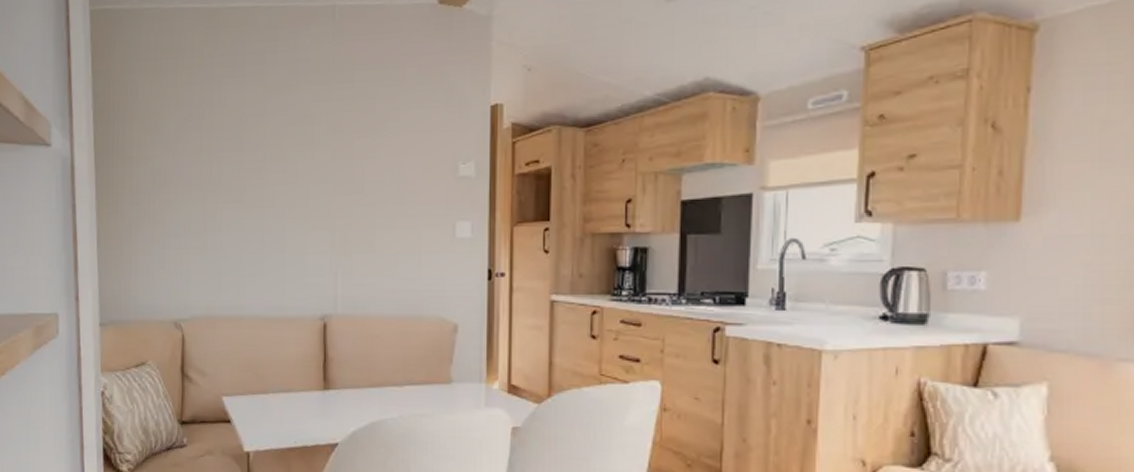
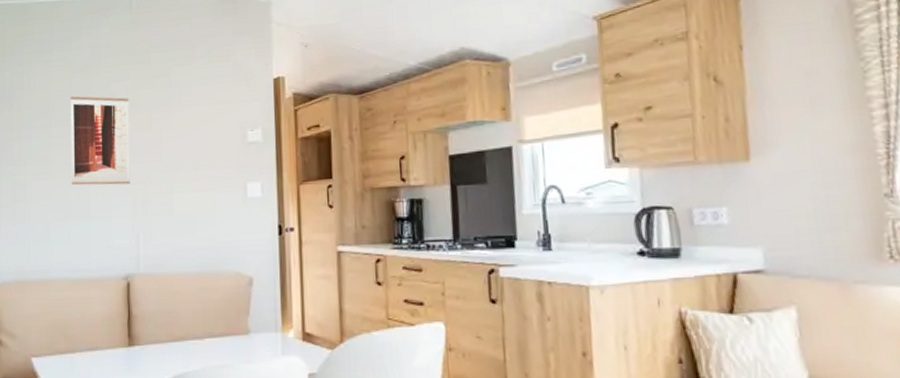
wall art: none [264,116,330,218] -> present [70,96,130,185]

